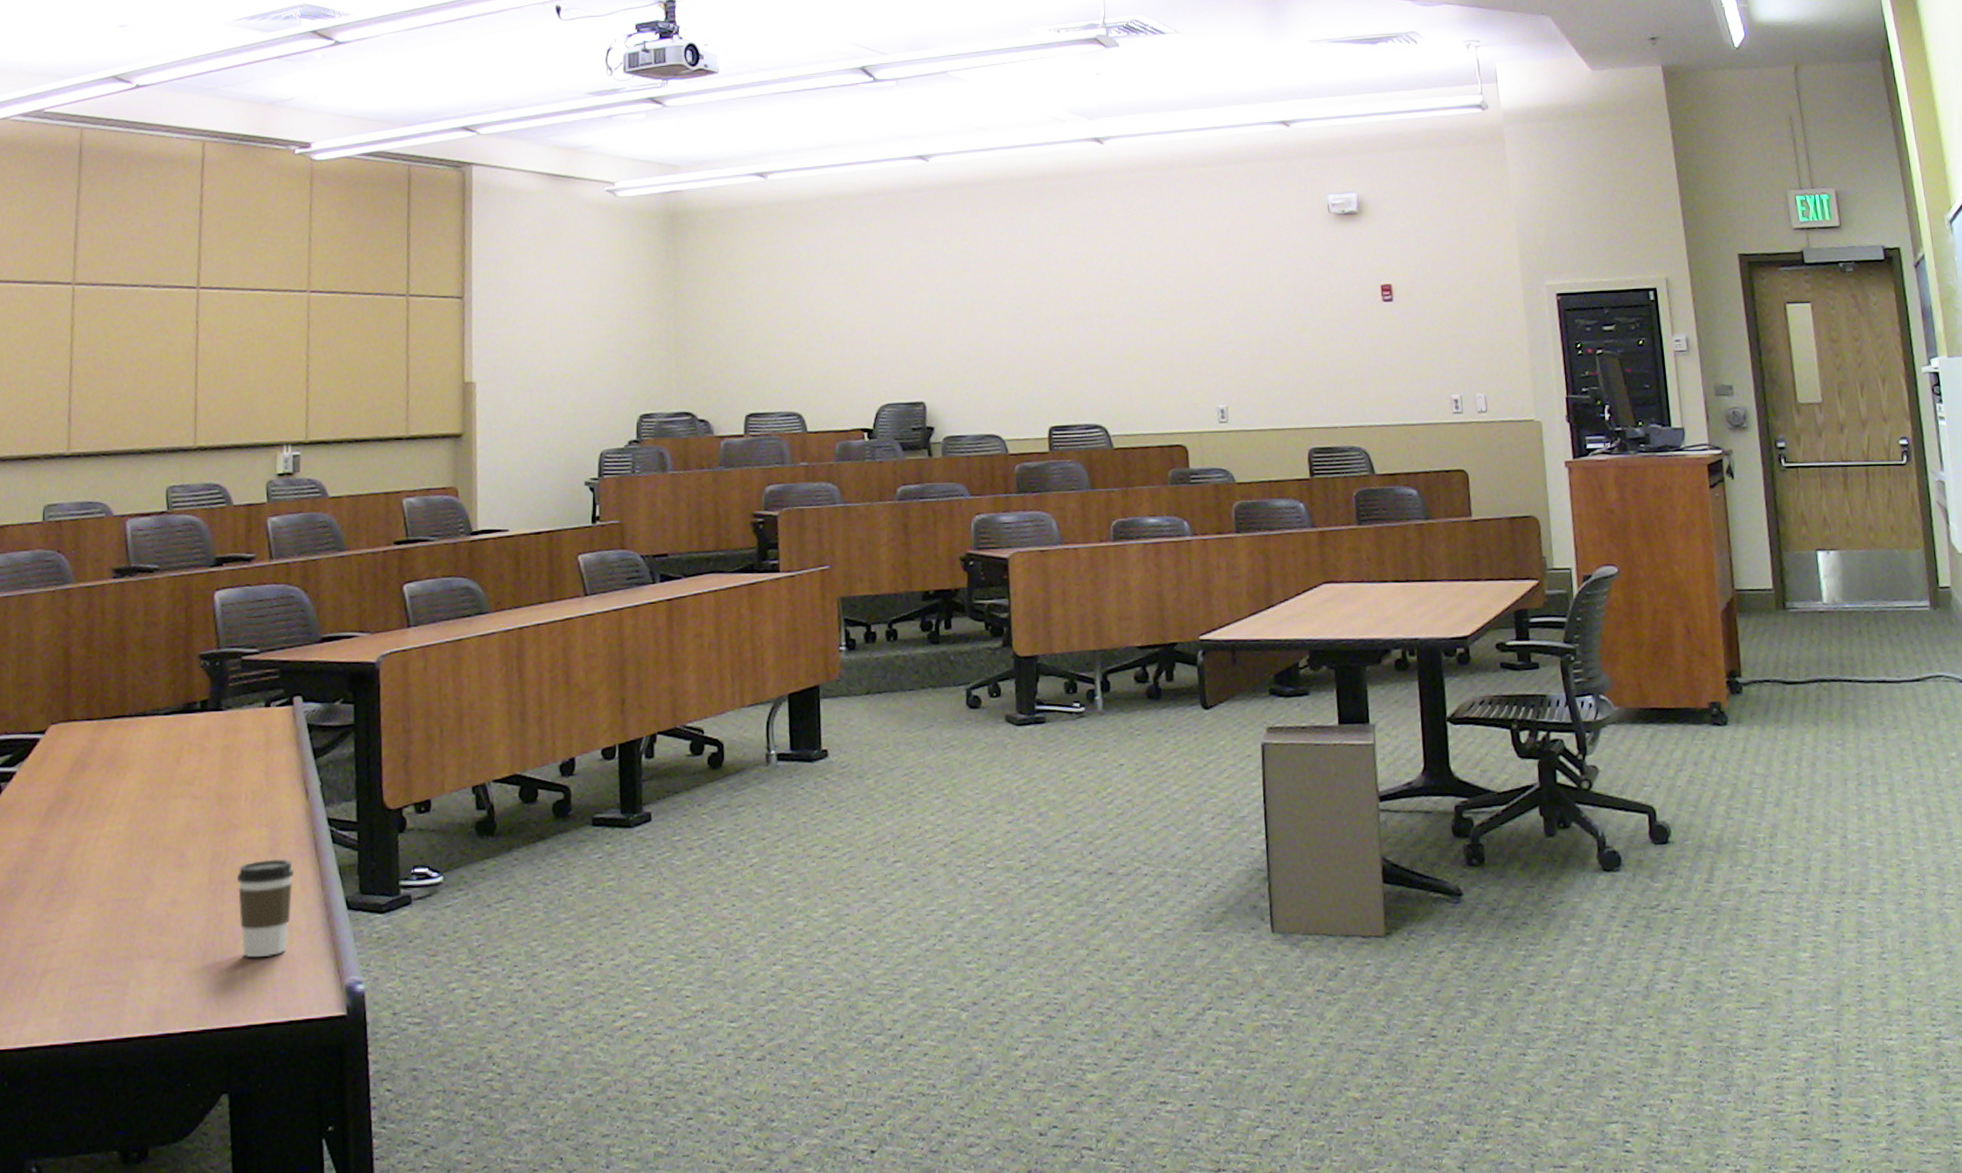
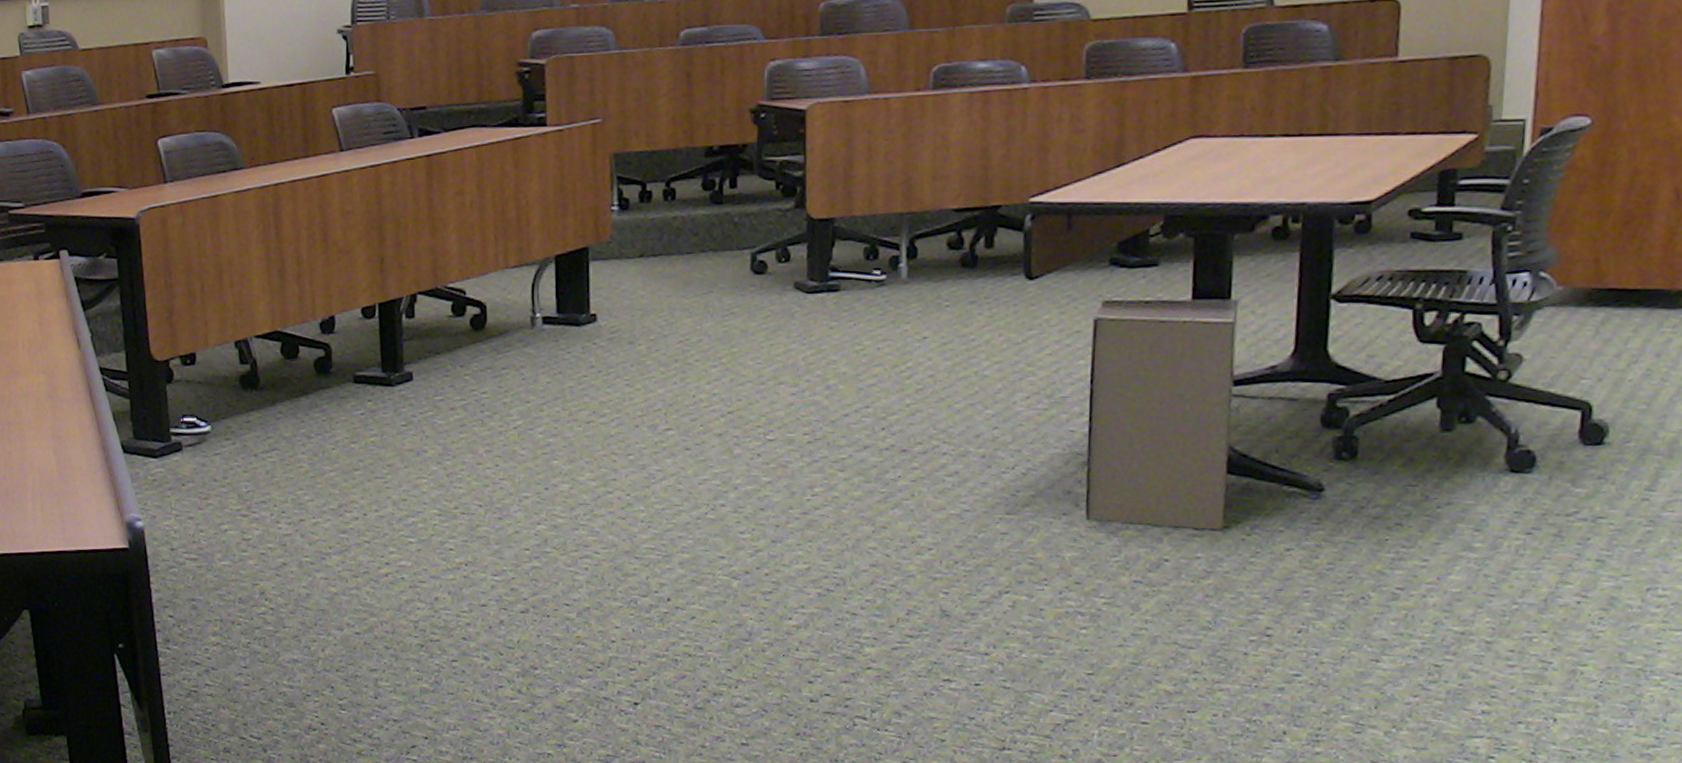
coffee cup: present [237,858,294,958] -> none [21,403,72,493]

